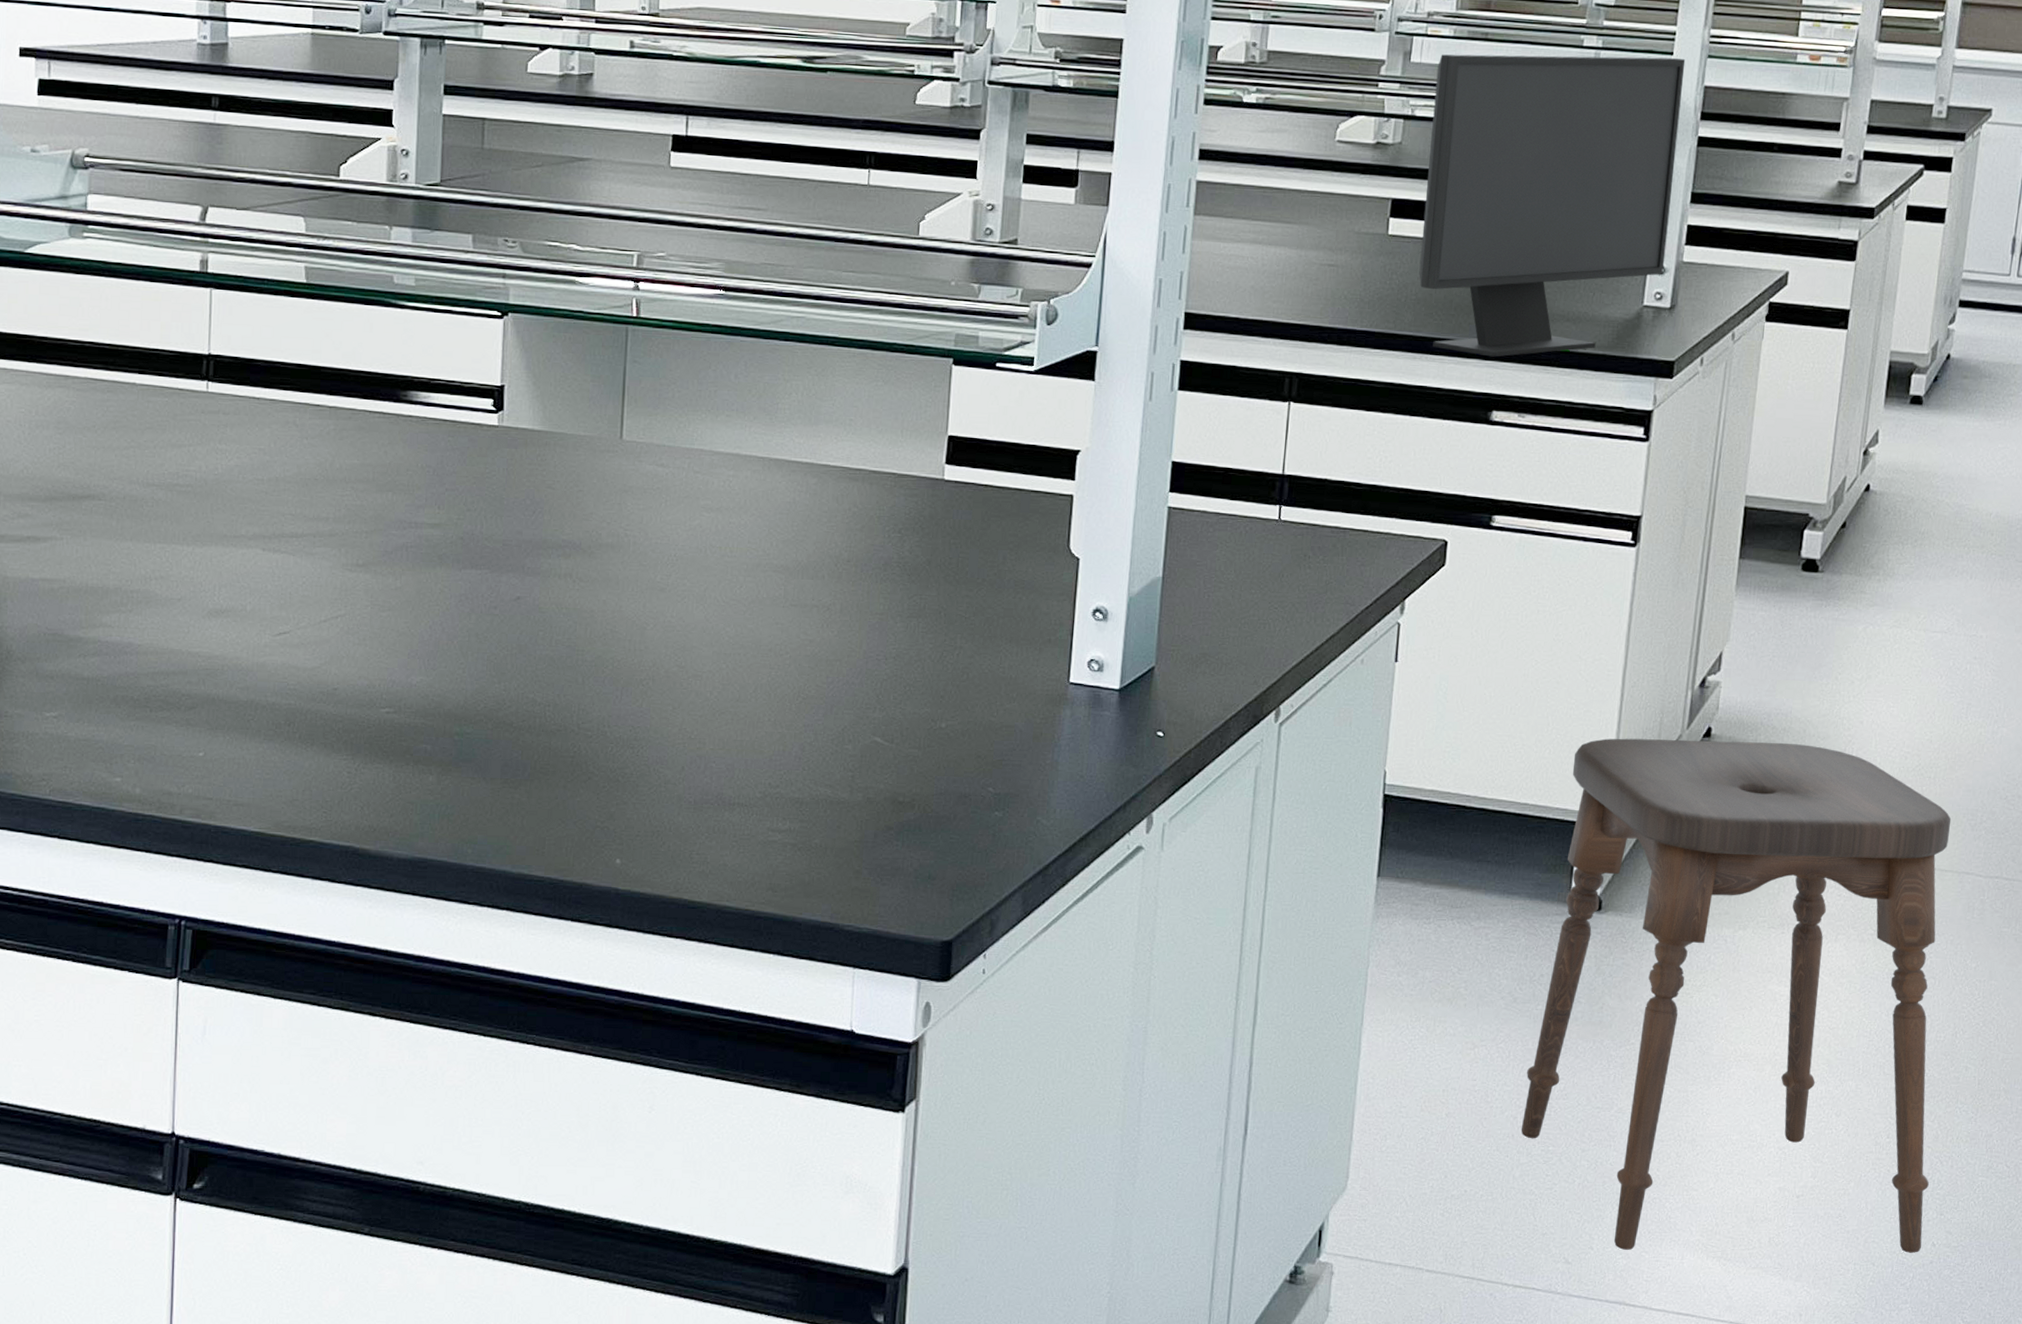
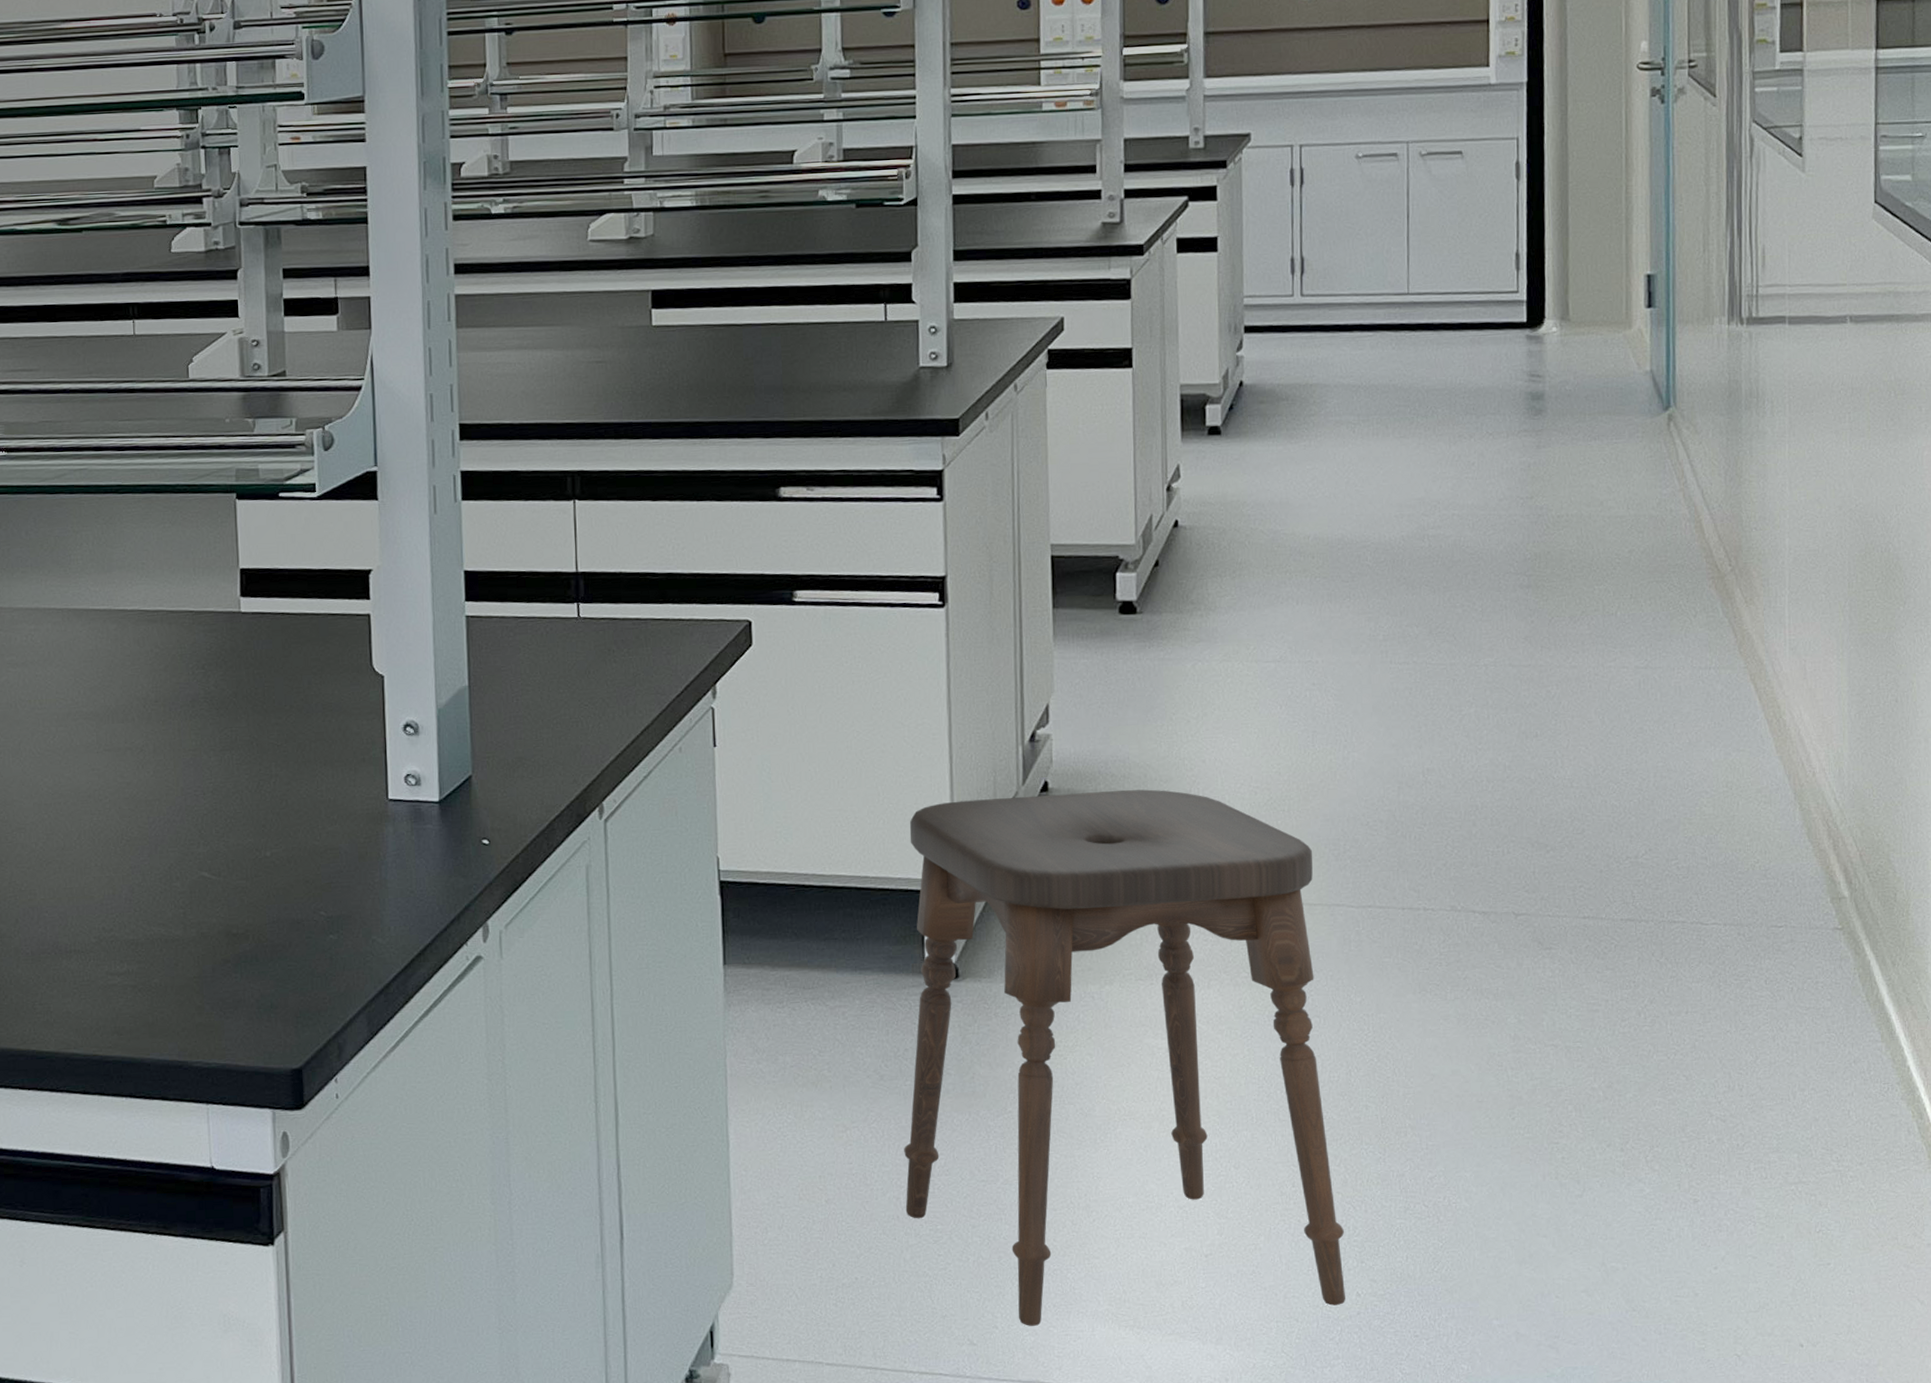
computer monitor: present [1419,54,1686,357] -> none [680,120,936,435]

